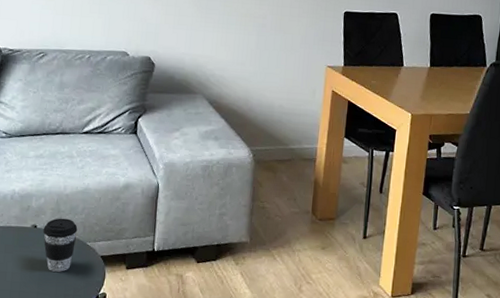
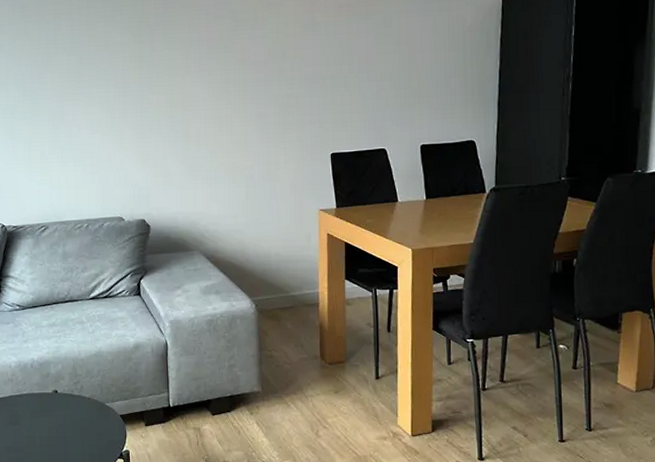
coffee cup: present [42,218,78,272] -> none [63,382,96,433]

